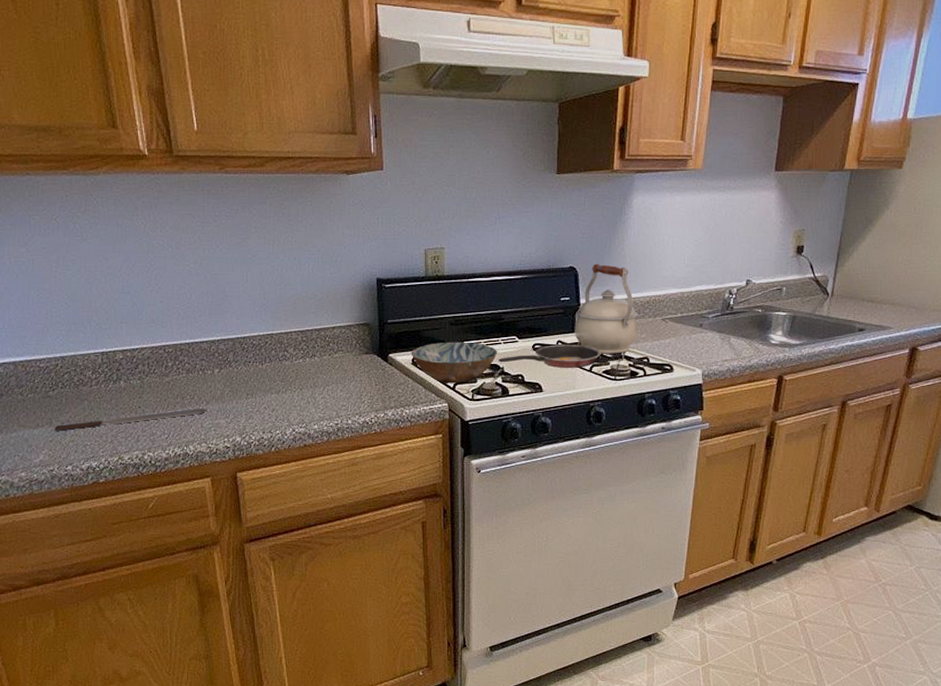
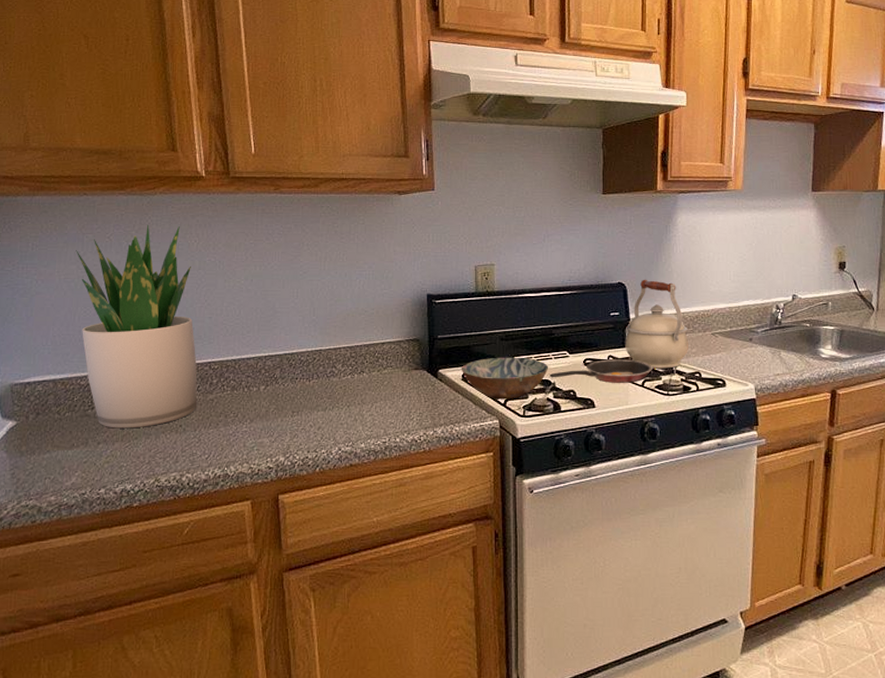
planter: none [23,207,154,409] -> present [76,225,197,429]
knife: present [54,409,207,431] -> none [90,427,251,452]

